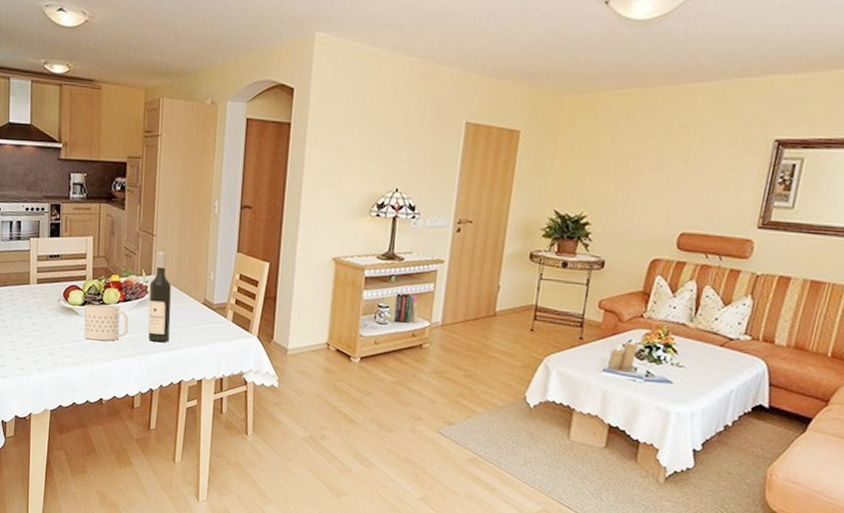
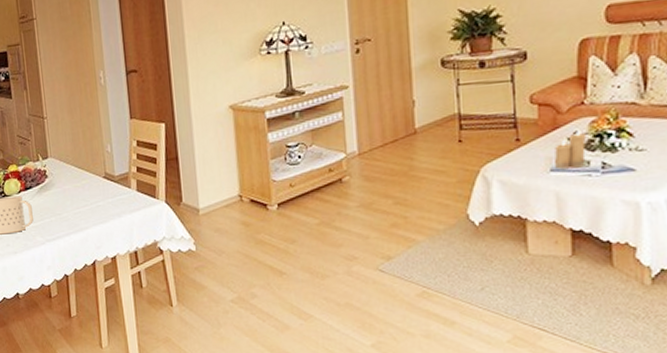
bottle: present [148,251,172,343] -> none [47,132,77,226]
books: present [382,292,419,324] -> none [289,127,332,162]

